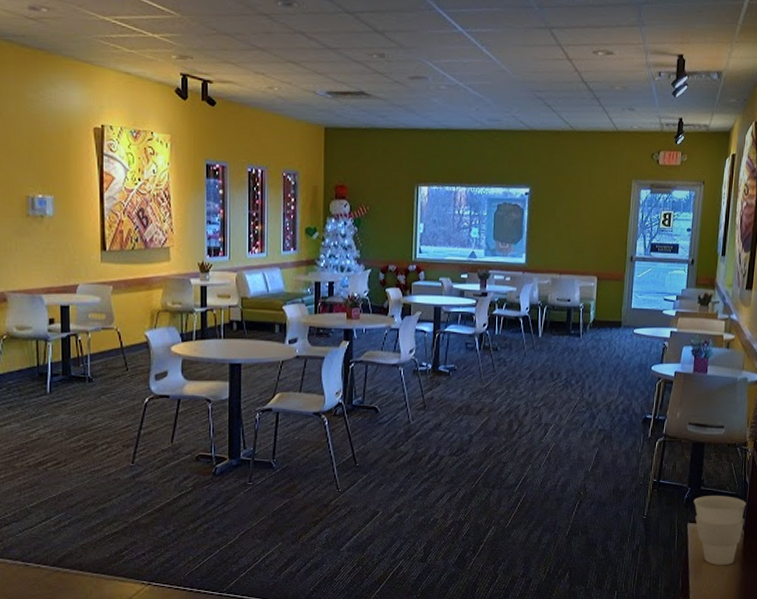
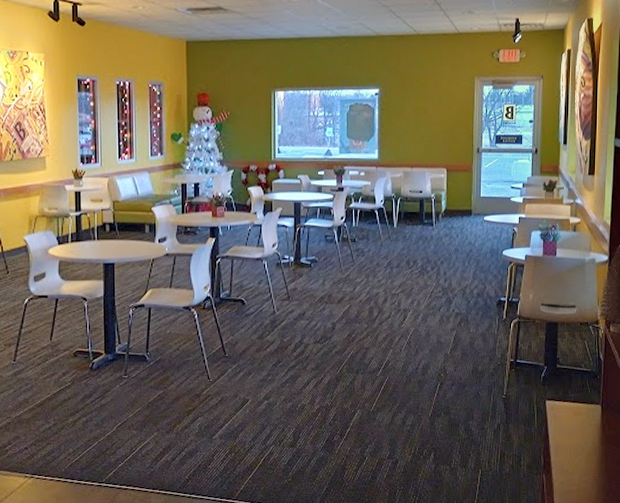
cup: present [693,496,747,566] -> none [550,373,602,442]

